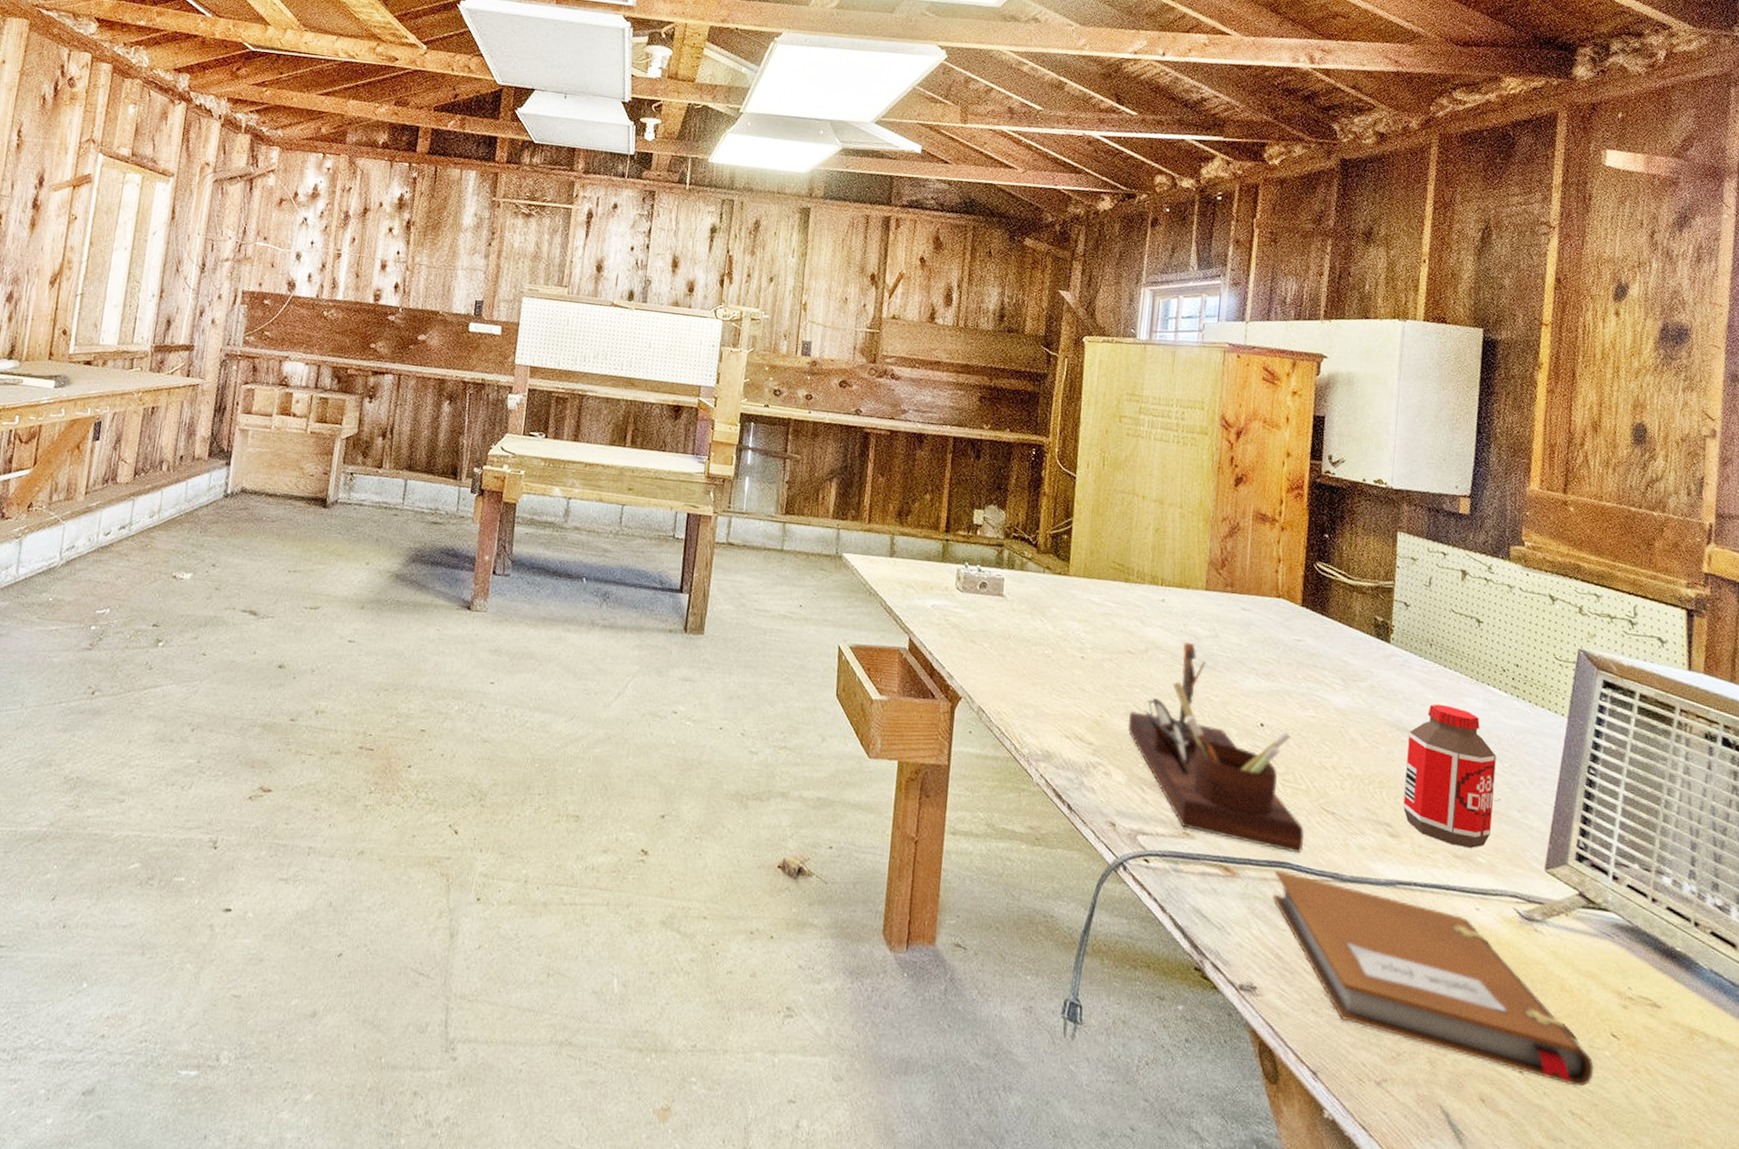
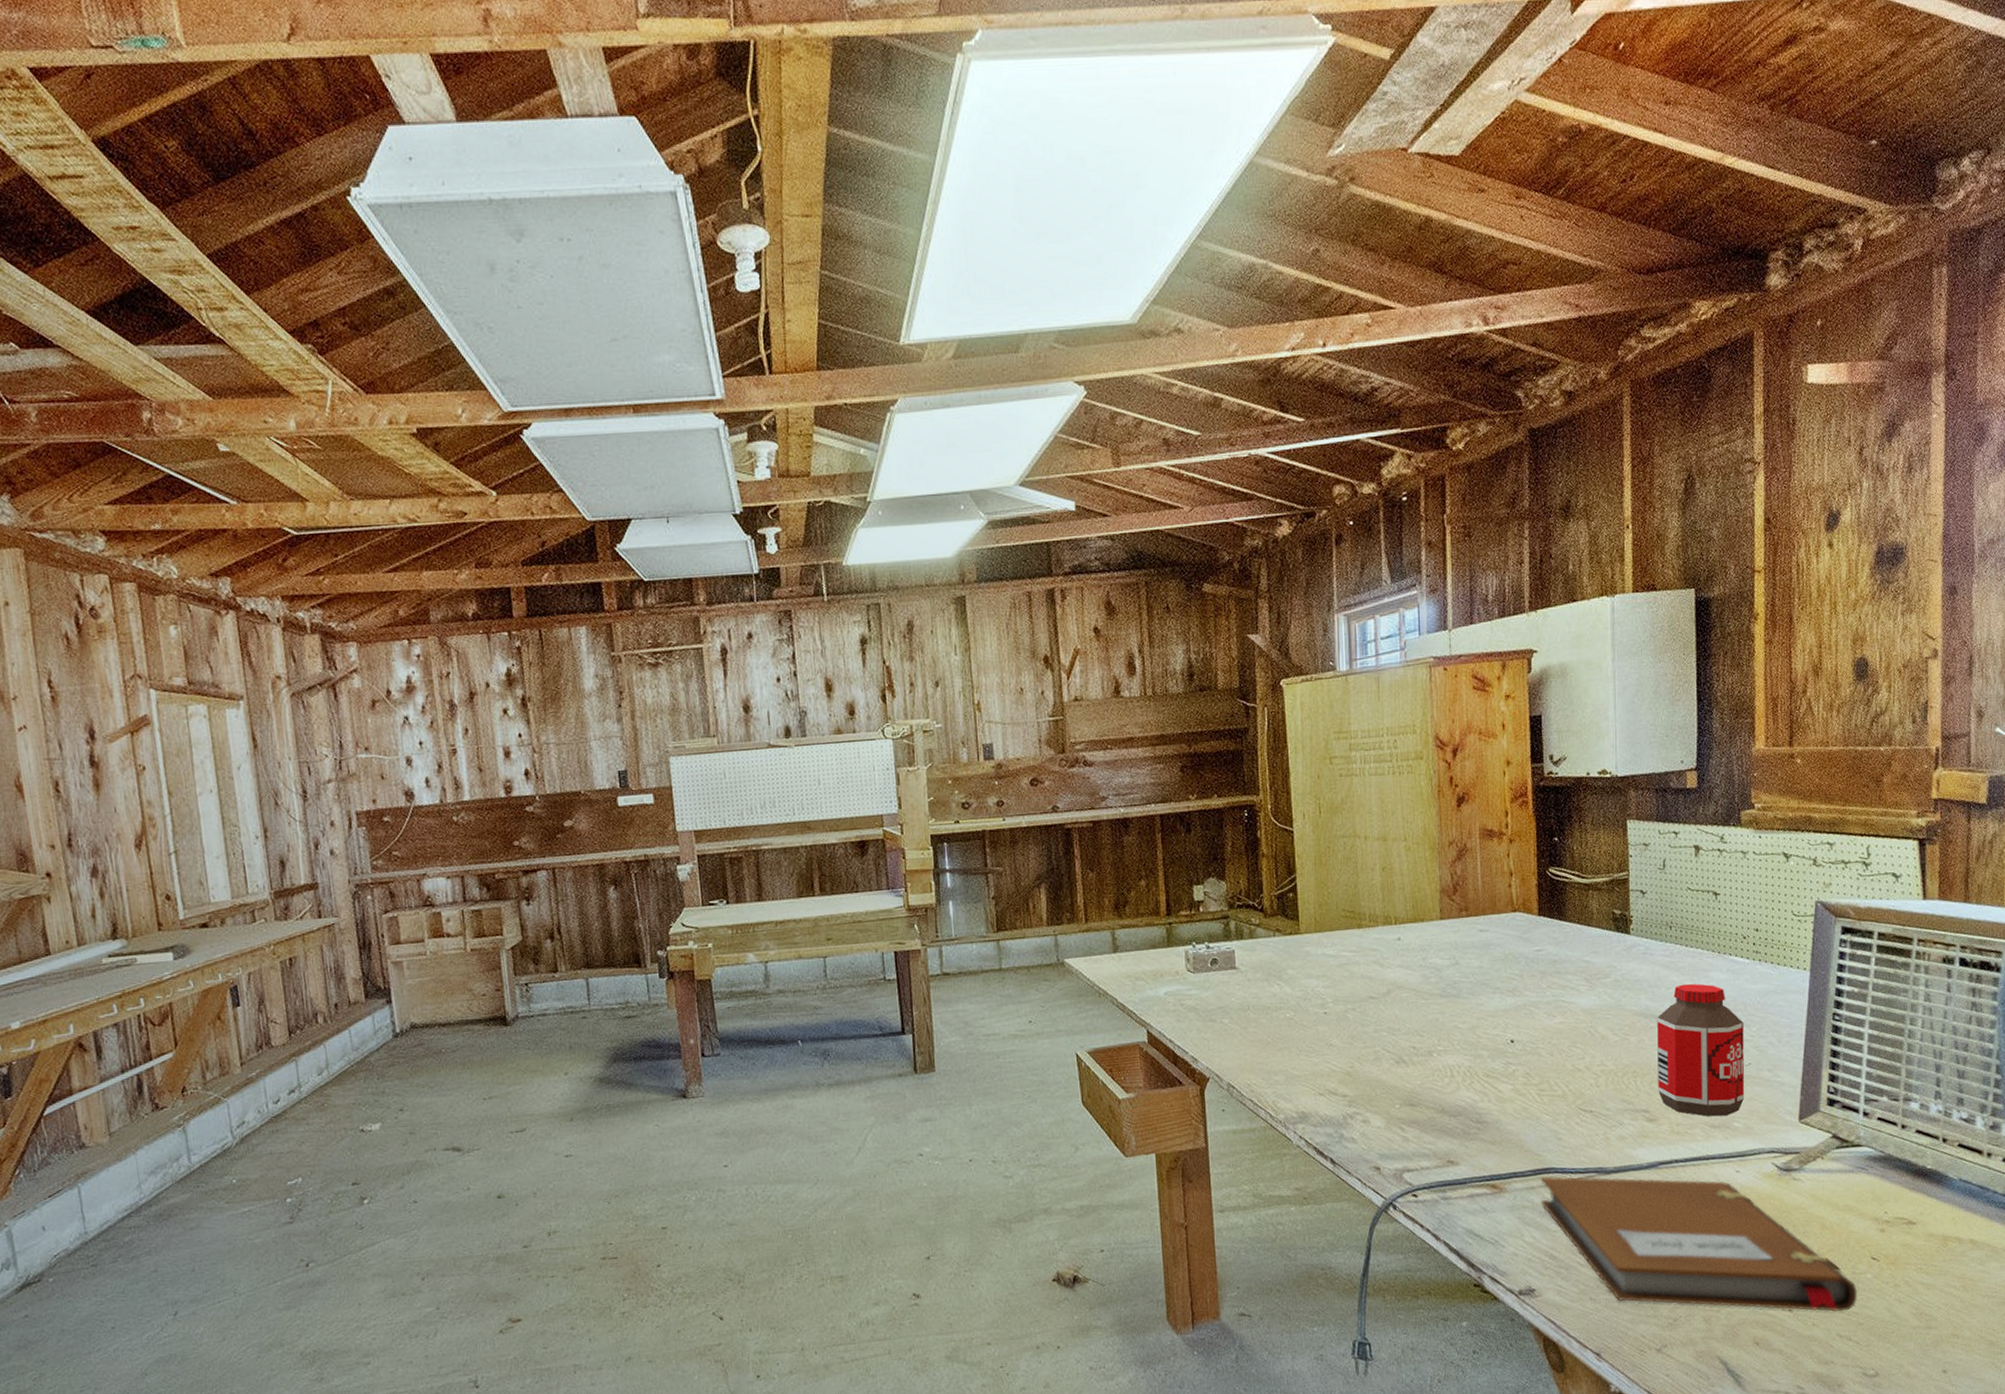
desk organizer: present [1127,641,1304,854] -> none [1379,975,1566,1158]

